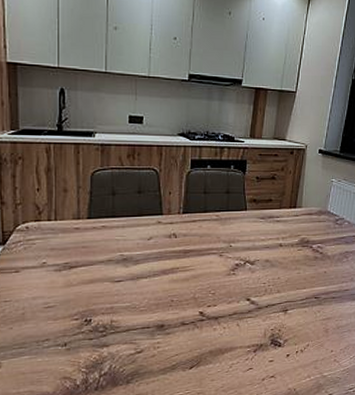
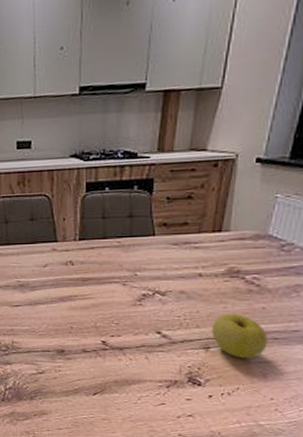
apple: none [289,278,328,317] -> present [212,314,268,358]

